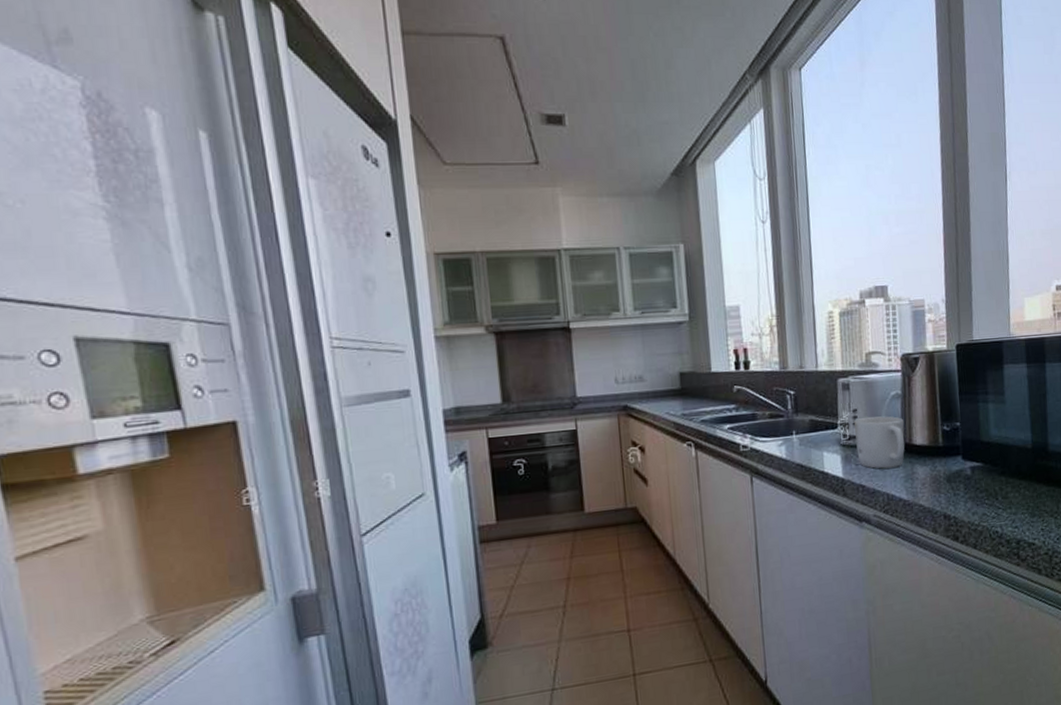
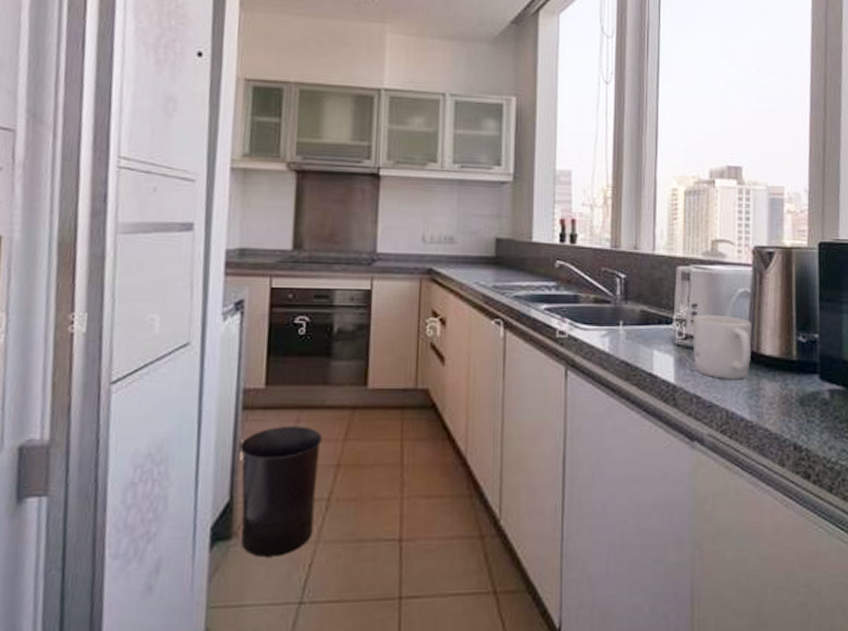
waste bin: none [482,550,555,659] -> present [239,426,323,557]

